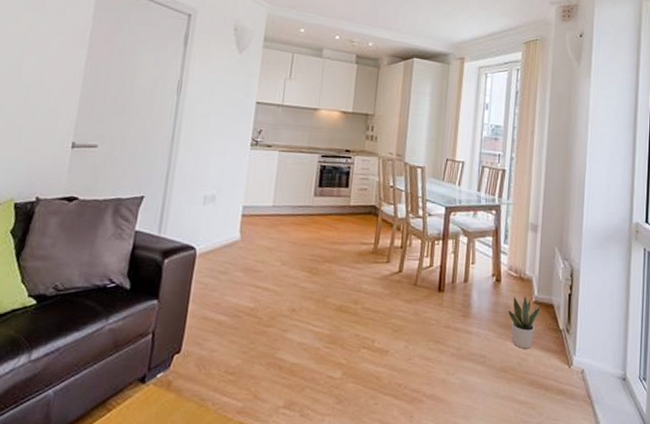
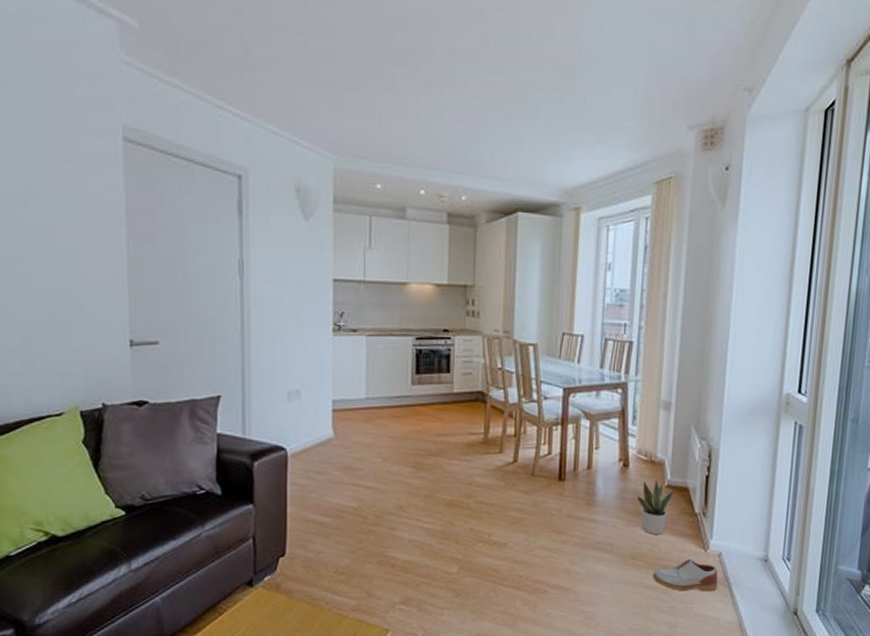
shoe: none [522,374,582,409] -> present [653,558,718,592]

